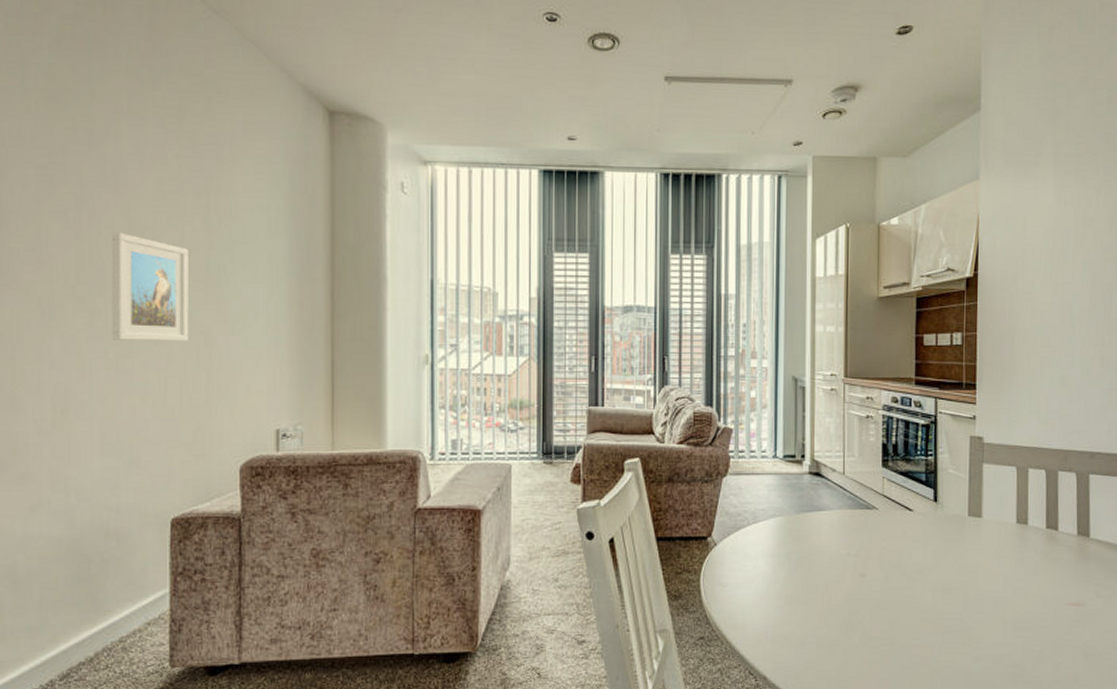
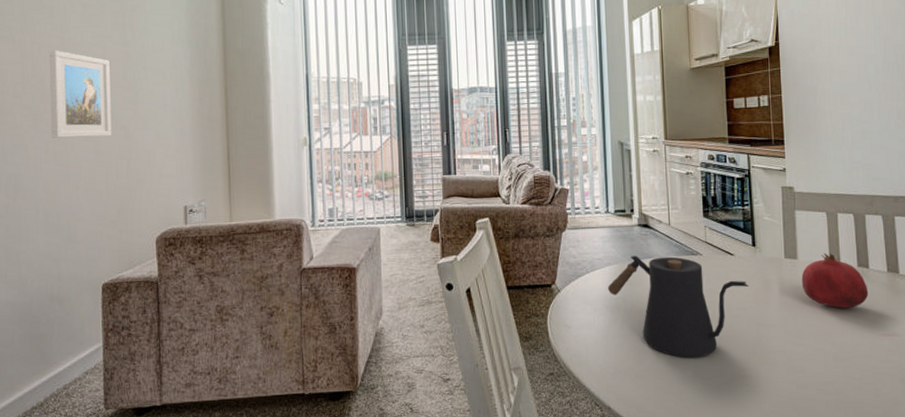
kettle: none [771,507,927,624] -> present [608,255,749,358]
fruit: none [984,512,1056,574] -> present [801,253,869,309]

